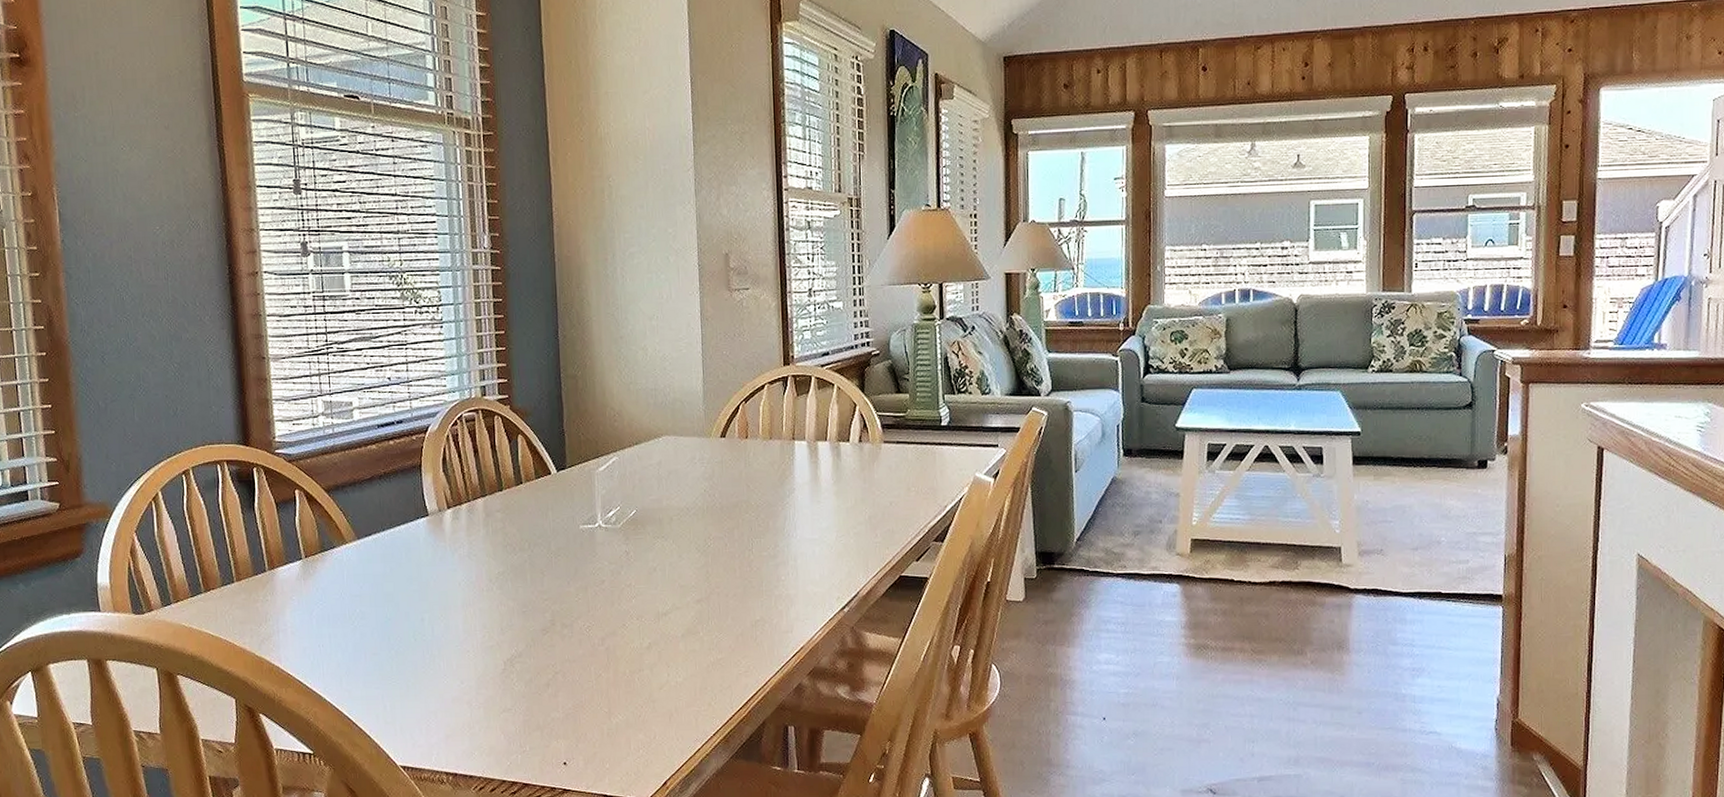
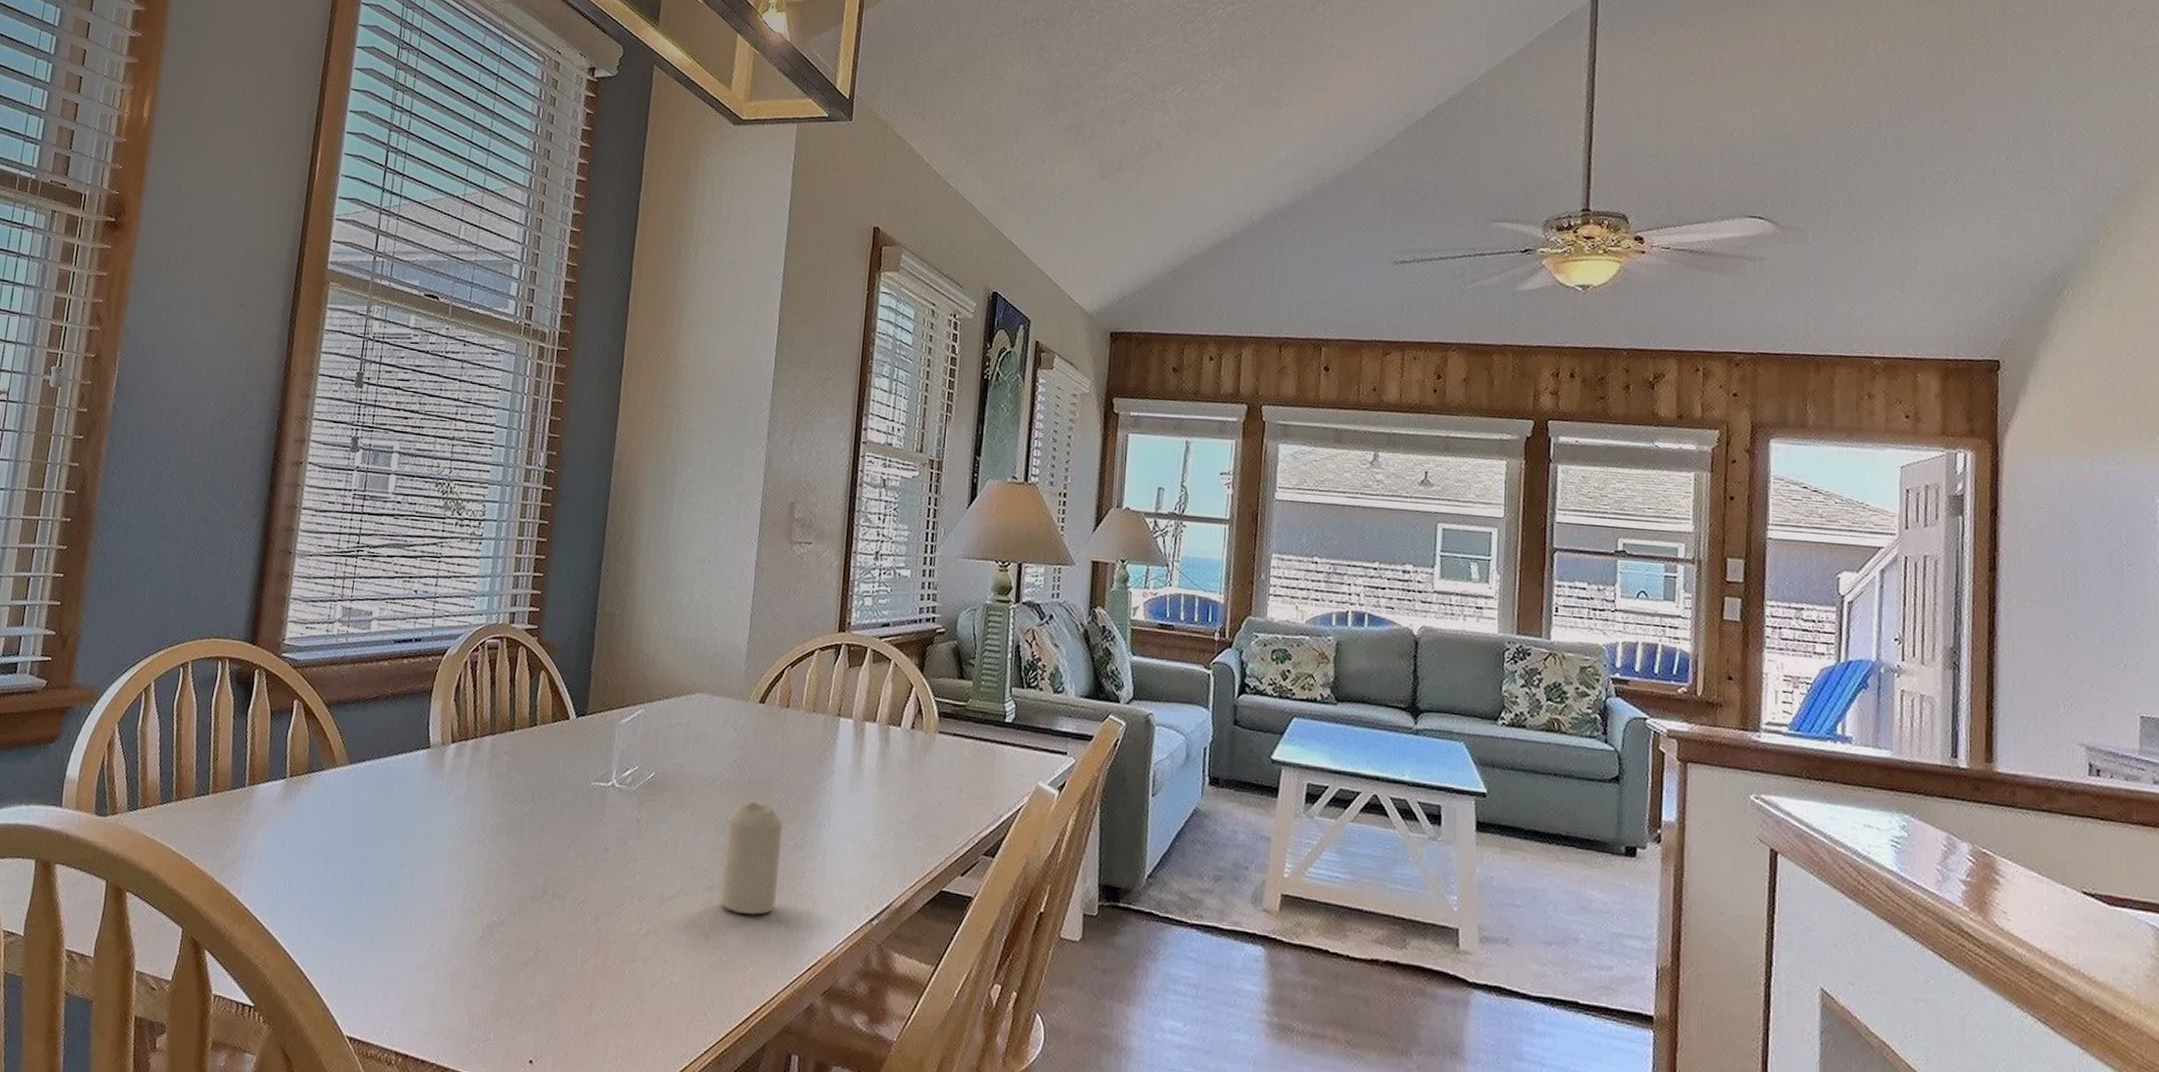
candle: none [706,522,758,619] -> present [720,801,784,916]

